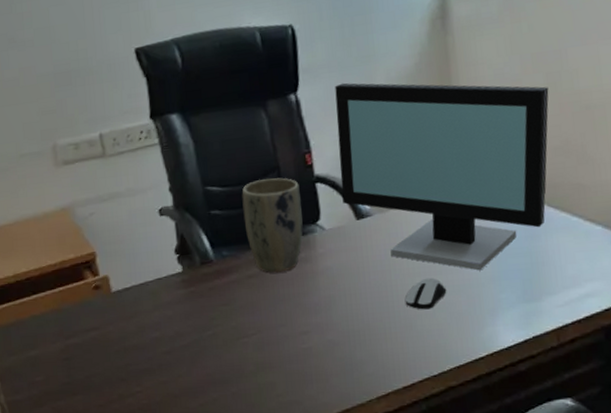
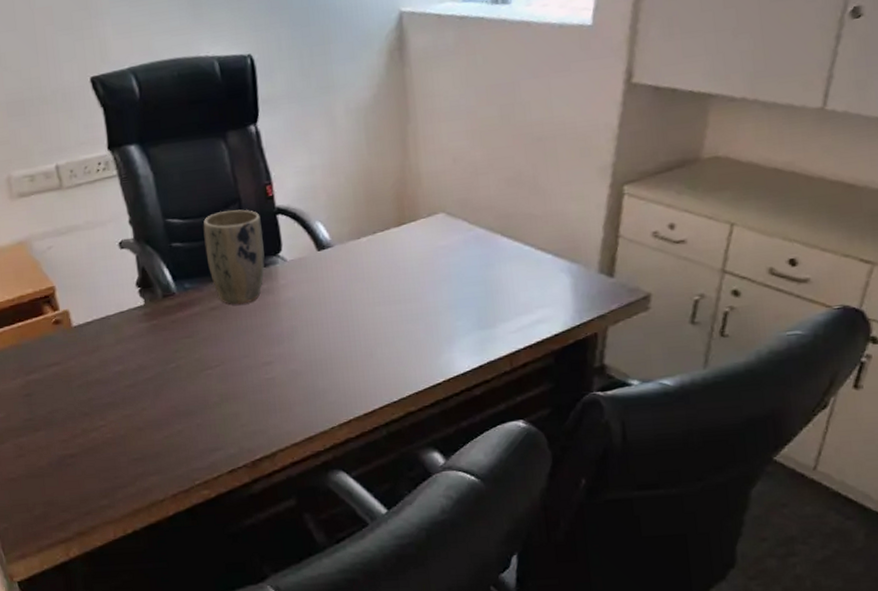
computer monitor: present [335,82,549,271] -> none [294,114,503,300]
computer mouse: present [404,277,447,310] -> none [365,307,406,339]

